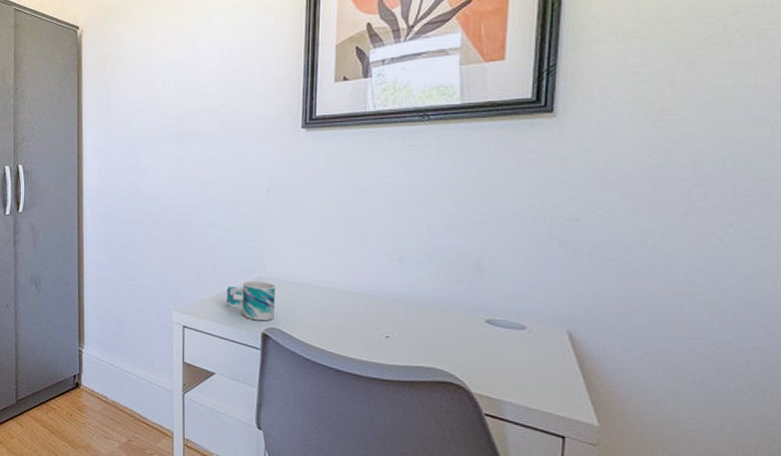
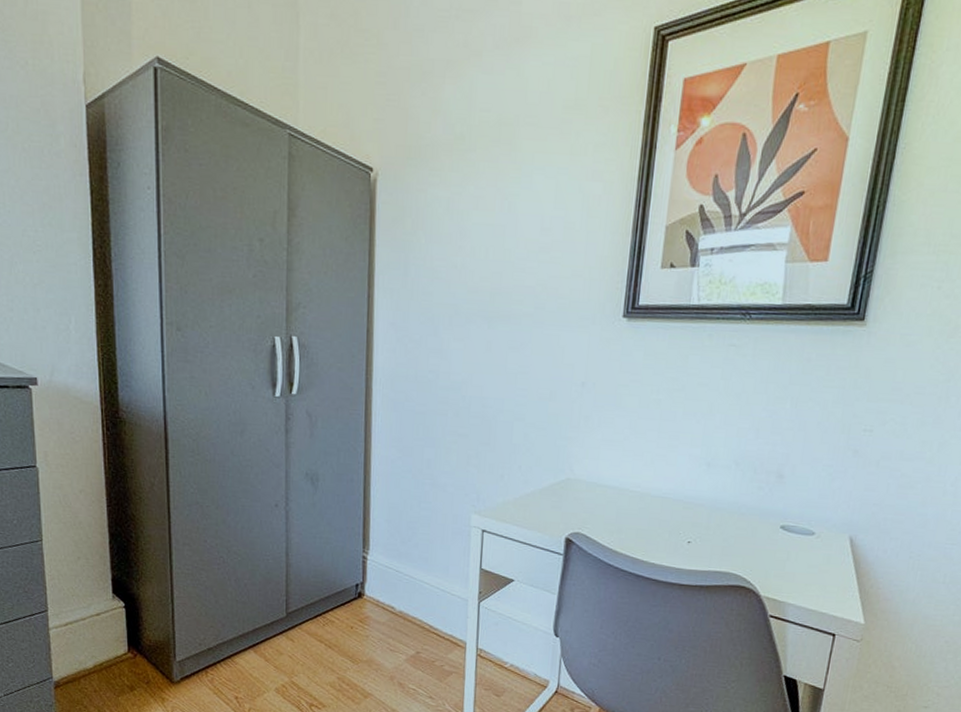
mug: present [226,280,275,321] -> none [530,482,583,526]

